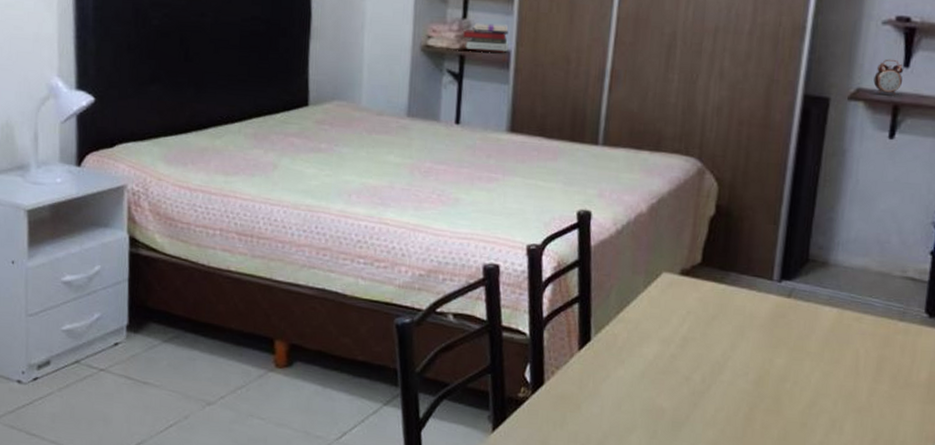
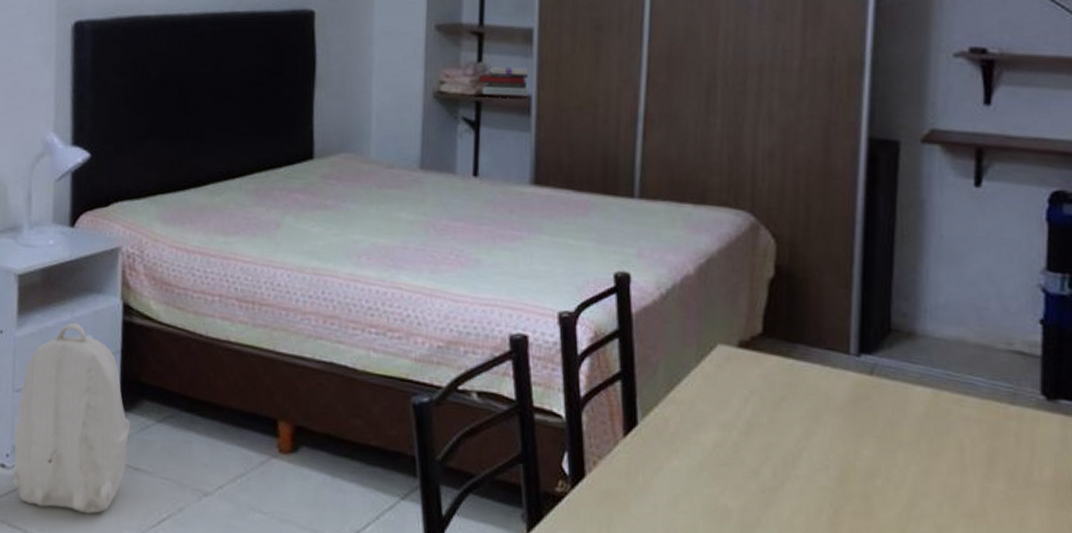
backpack: none [28,254,139,423] -> present [11,323,131,515]
alarm clock: present [873,59,904,95] -> none [950,95,985,136]

